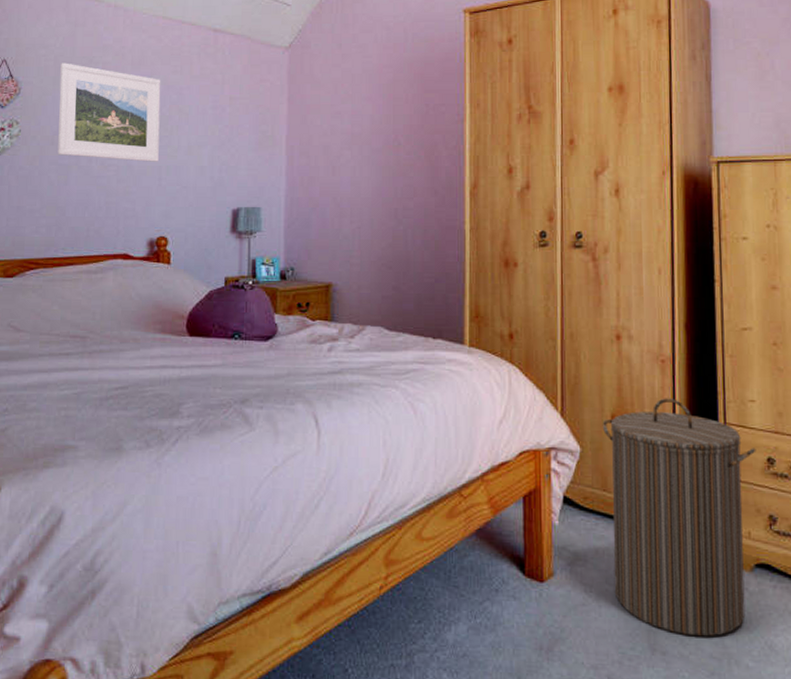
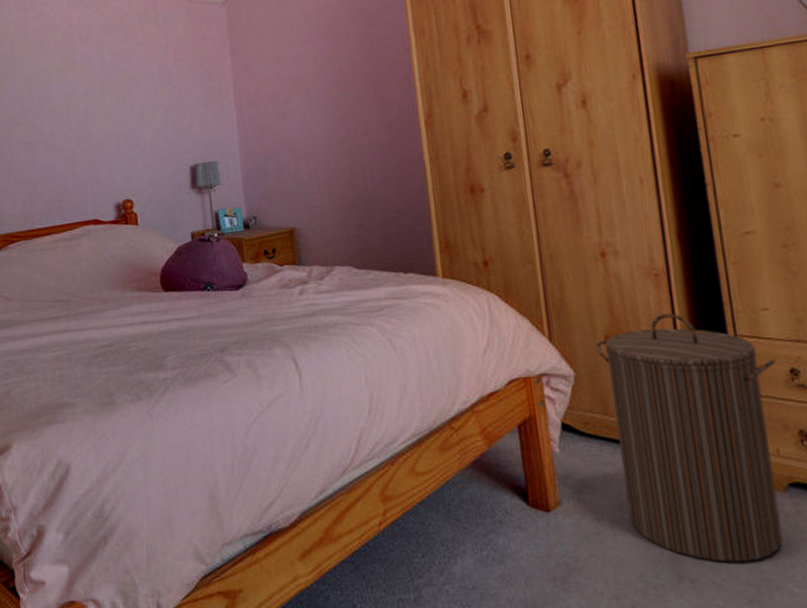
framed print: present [57,63,161,162] -> none [16,47,115,134]

